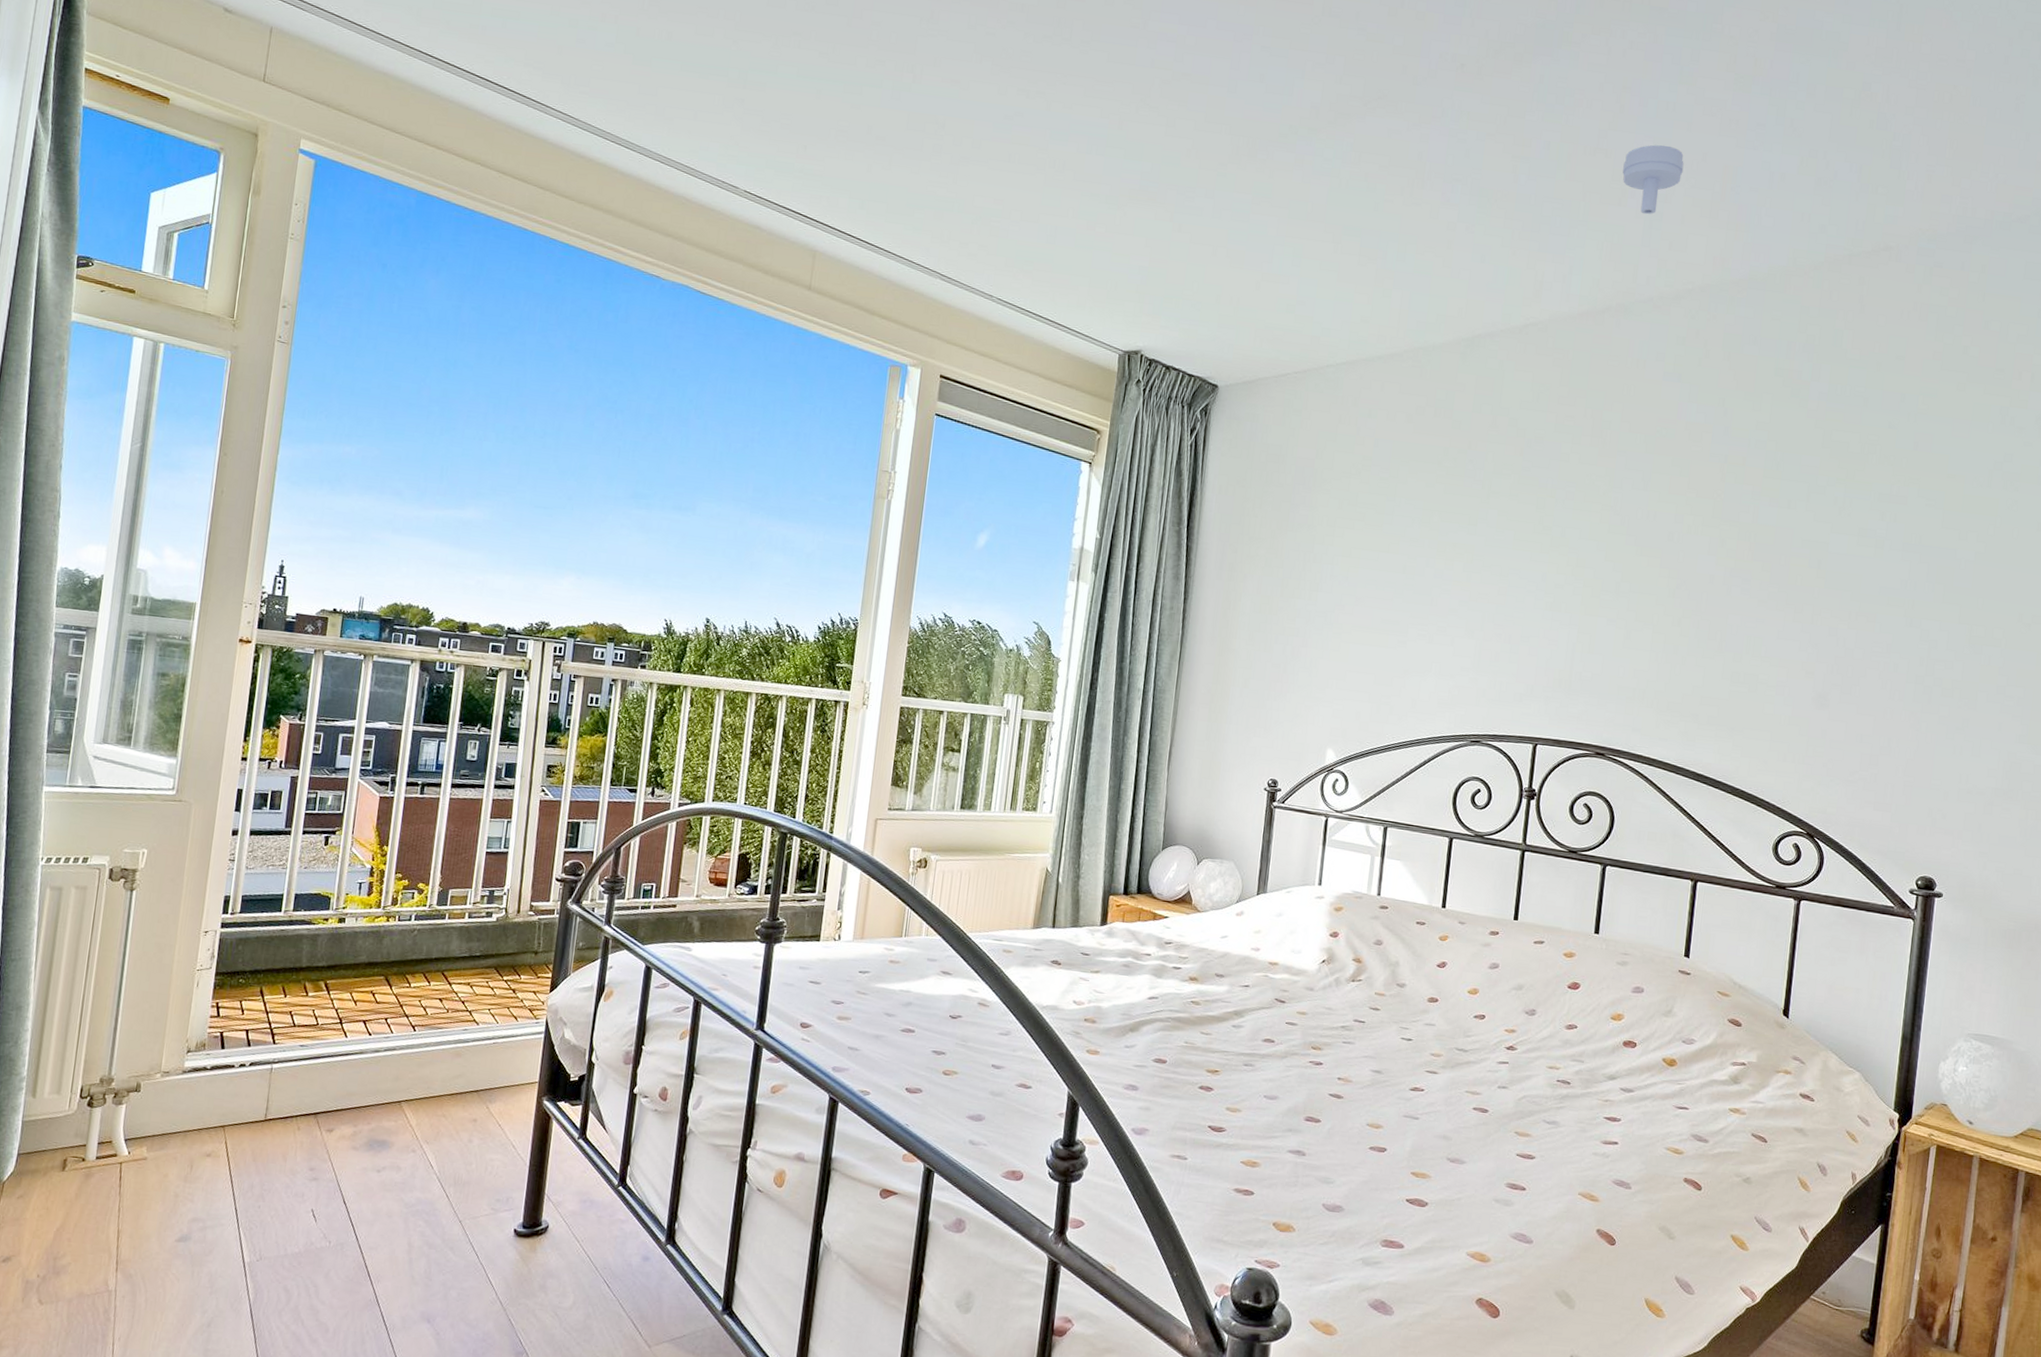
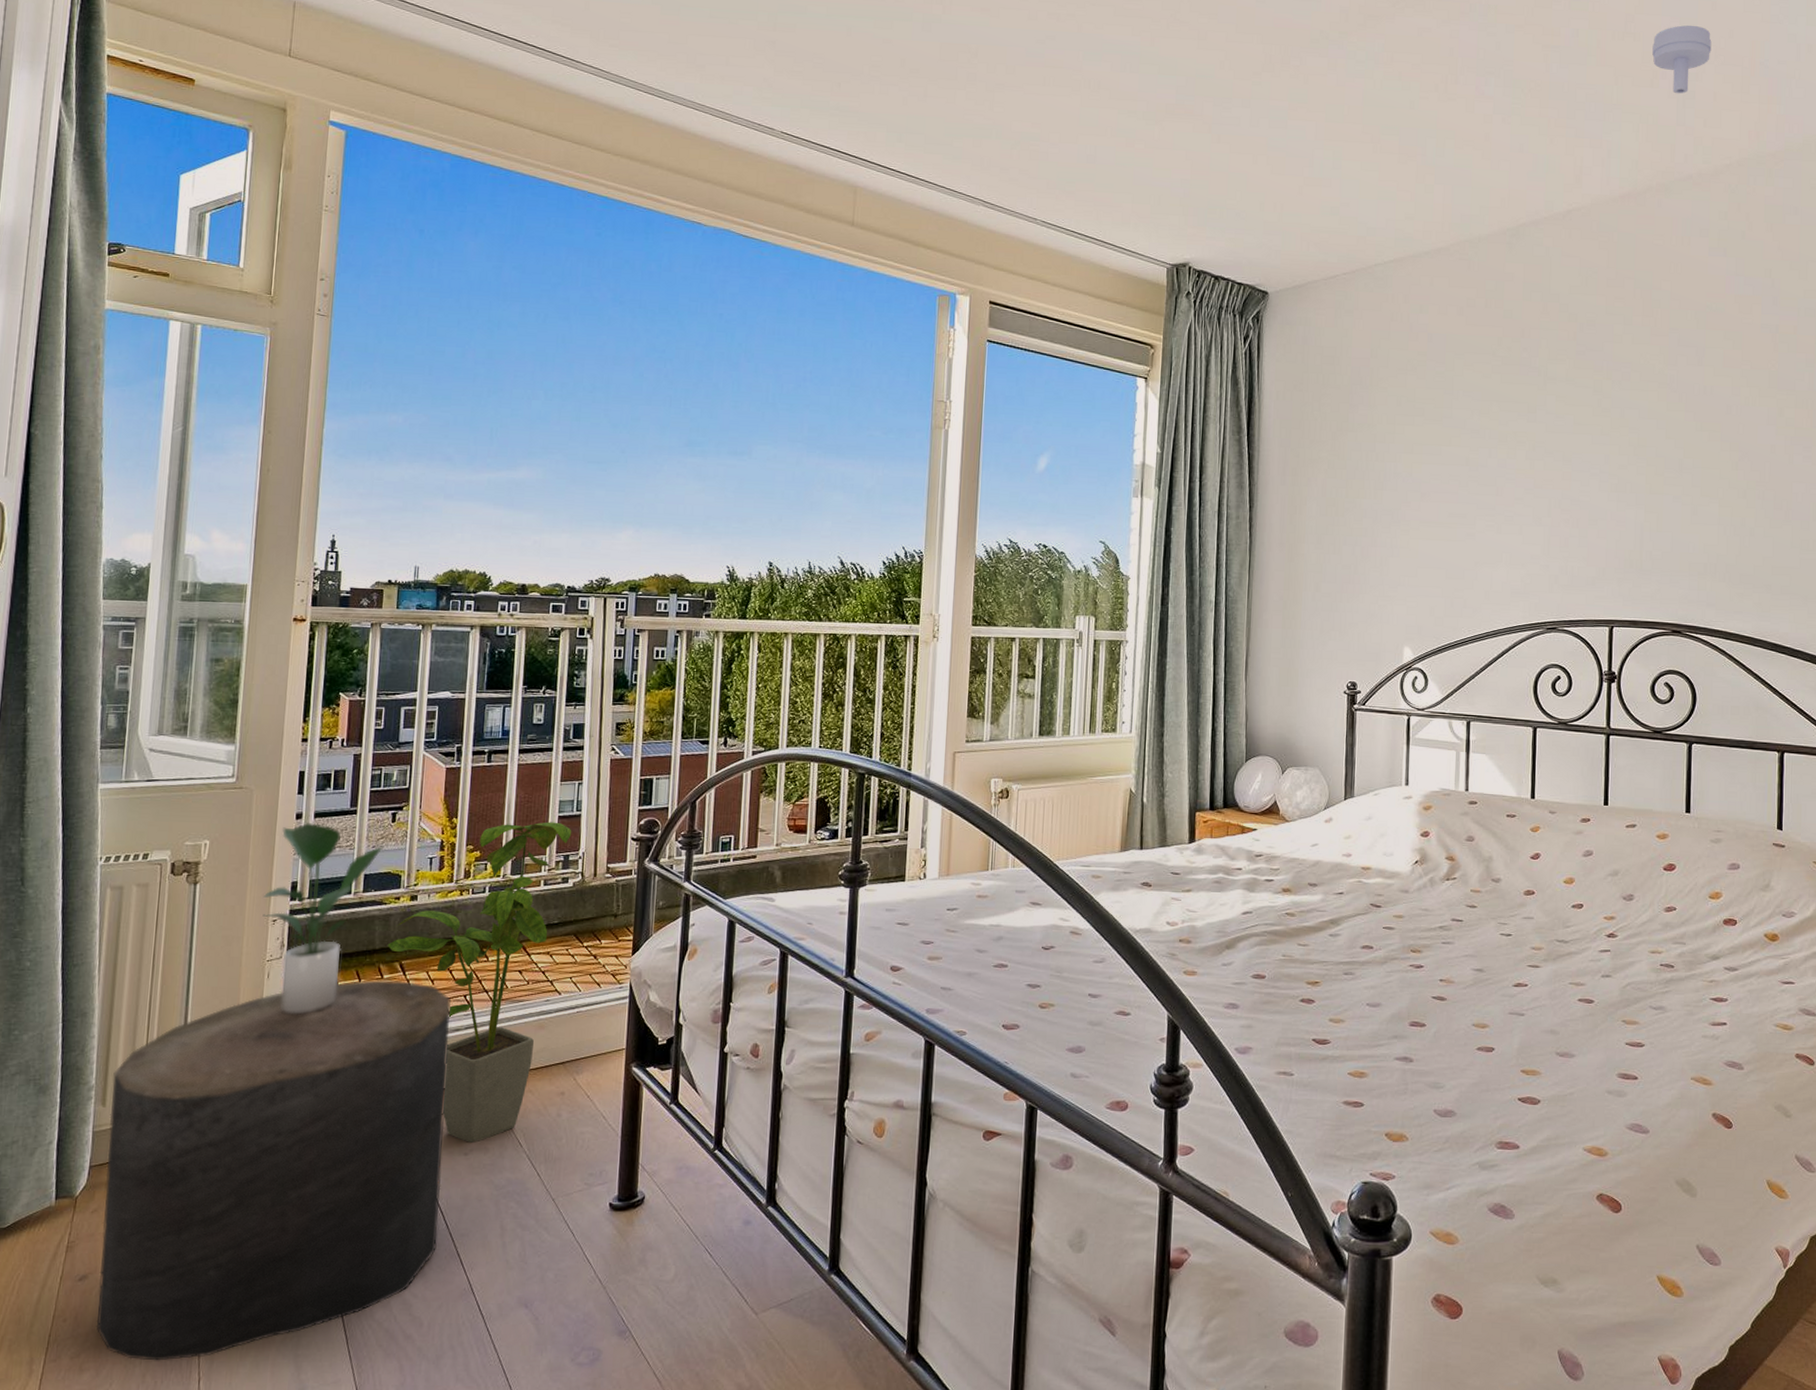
stool: none [16,996,373,1345] -> present [96,979,452,1361]
potted plant: none [195,840,315,1025] -> present [262,823,383,1015]
house plant: none [314,855,499,1161] -> present [388,822,572,1143]

